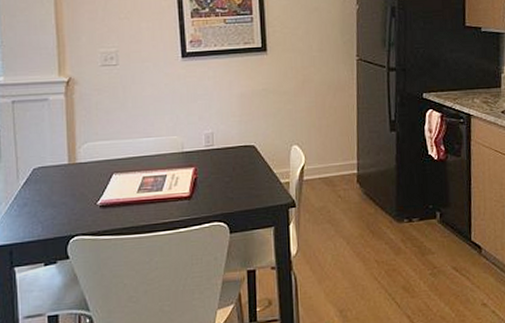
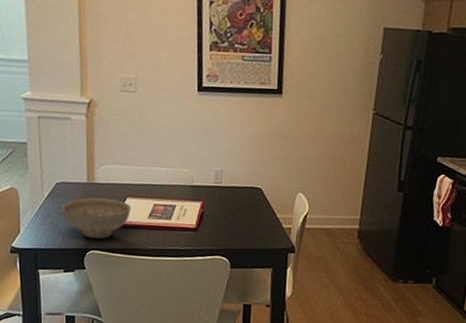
decorative bowl: none [40,177,119,223] -> present [61,197,132,239]

